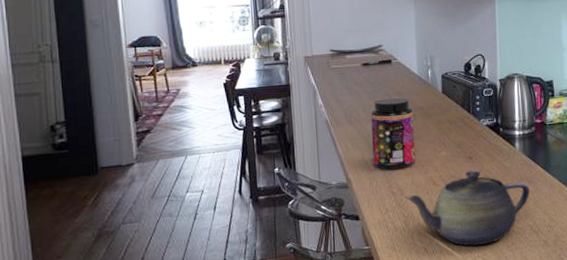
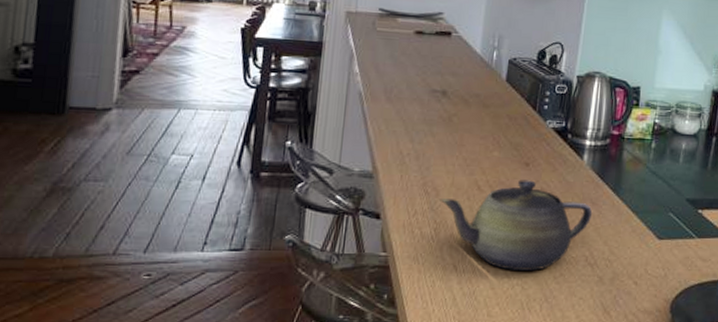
jar: present [371,97,415,170] -> none [408,77,468,164]

